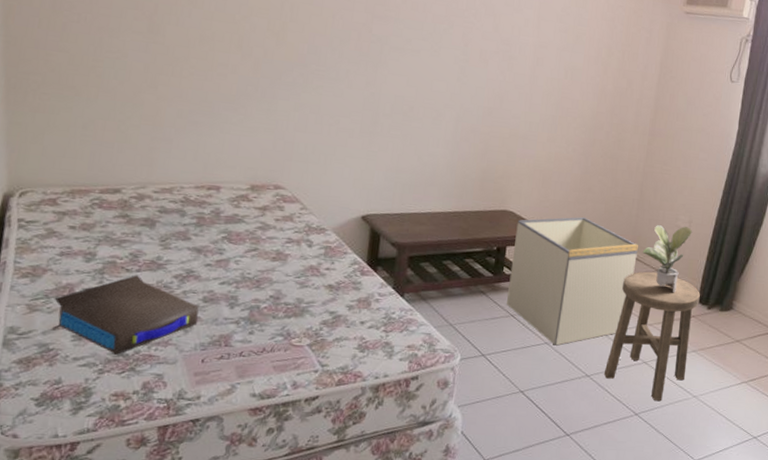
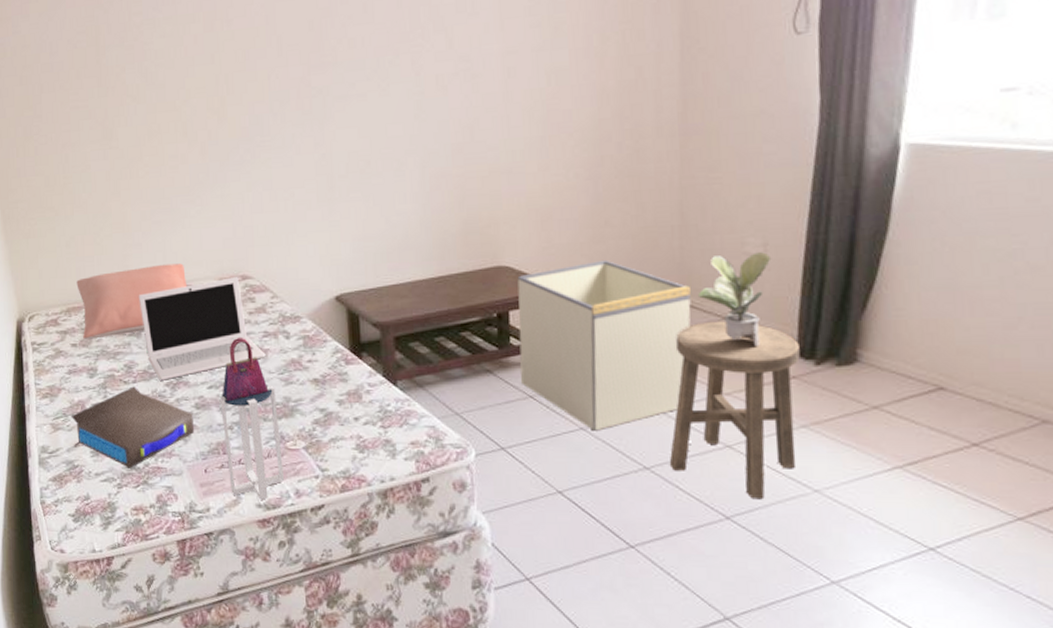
pillow: none [85,161,216,224] -> present [76,263,188,339]
laptop: none [158,185,286,273] -> present [138,277,266,381]
tote bag: none [226,241,290,390] -> present [220,338,285,500]

